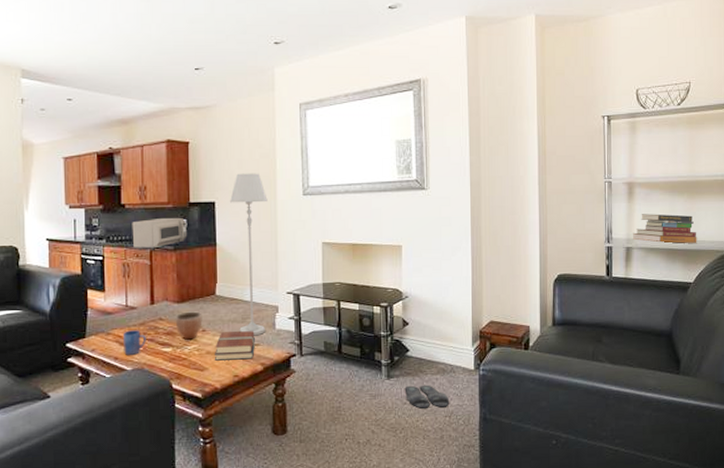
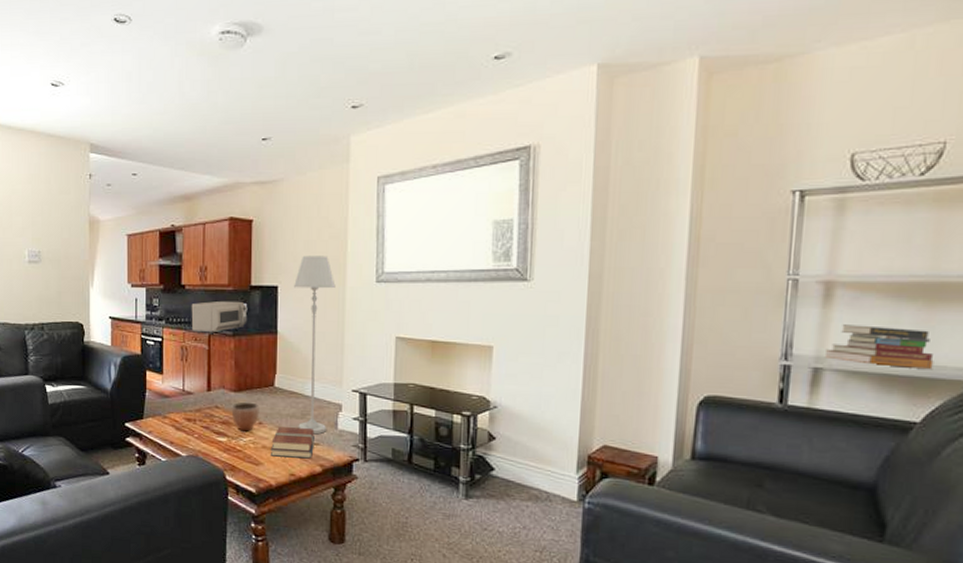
mug: present [123,330,146,355] -> none [179,415,202,441]
slippers: present [404,384,449,409] -> none [485,509,541,540]

